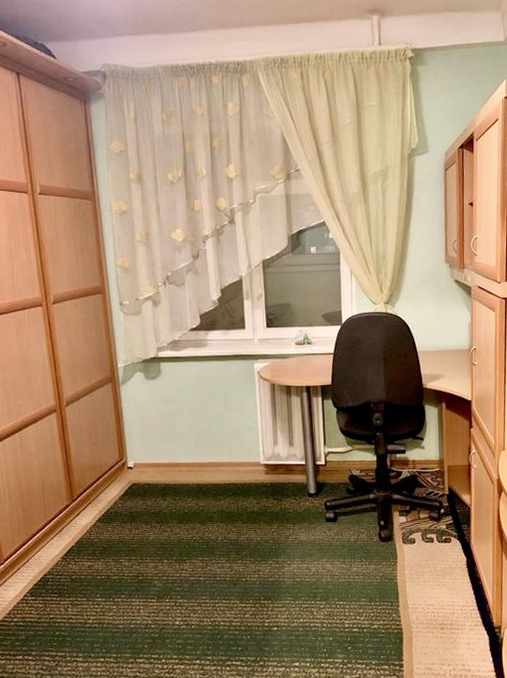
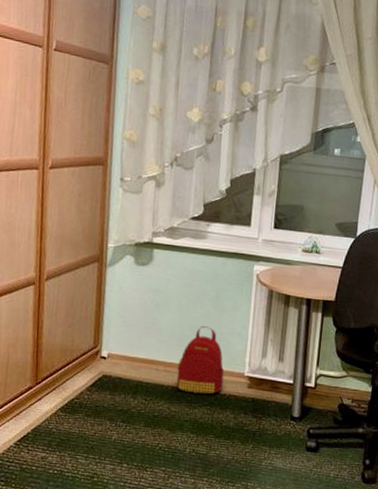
backpack: none [198,425,243,487] -> present [176,326,225,394]

